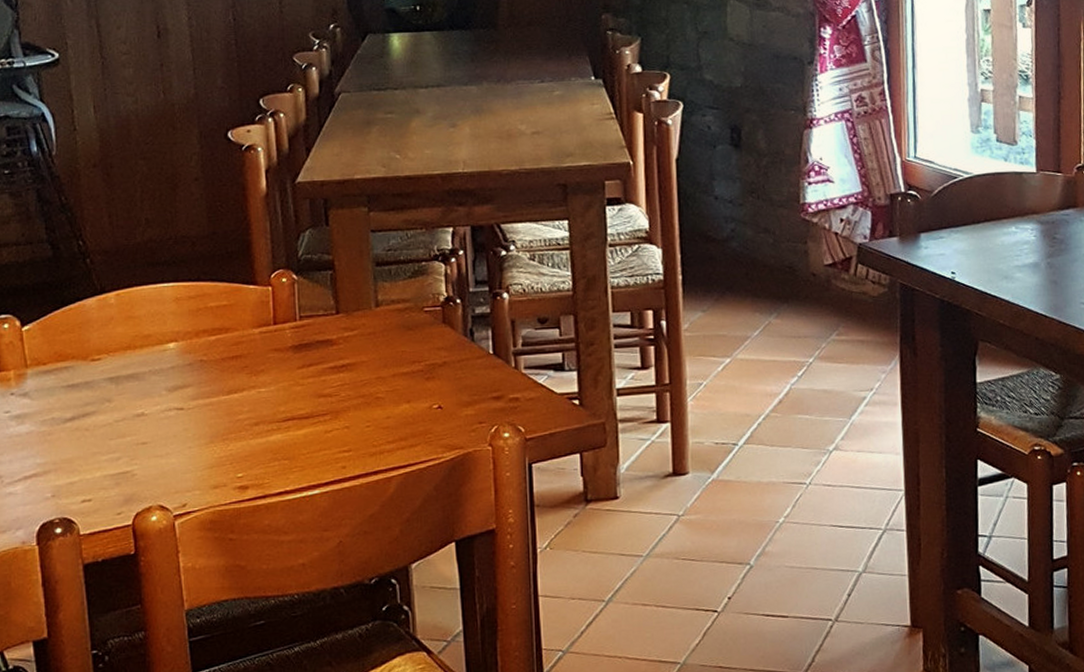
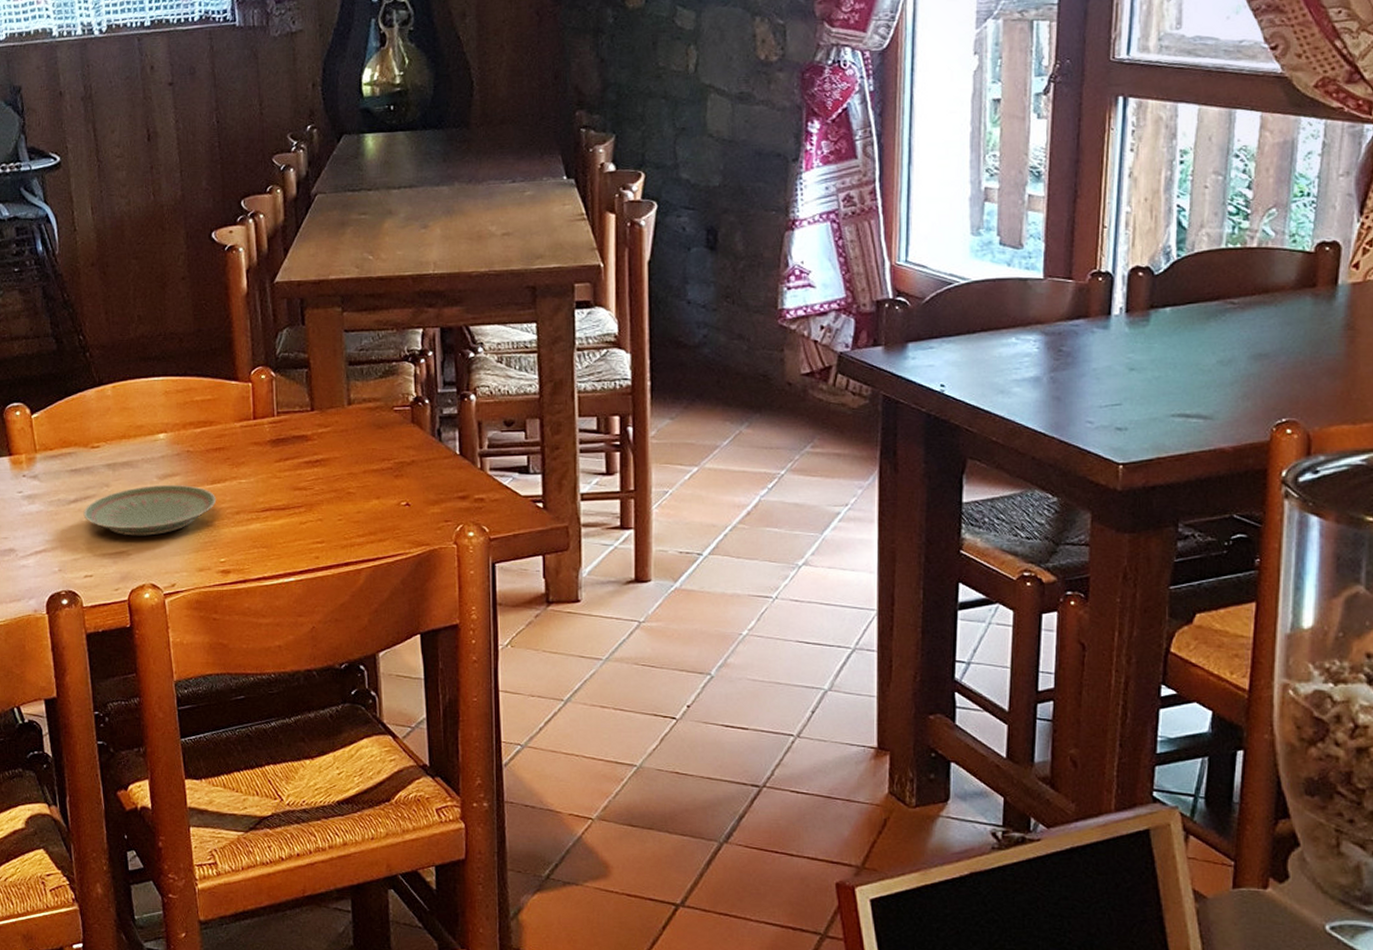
plate: none [81,396,233,454] -> present [83,485,217,536]

